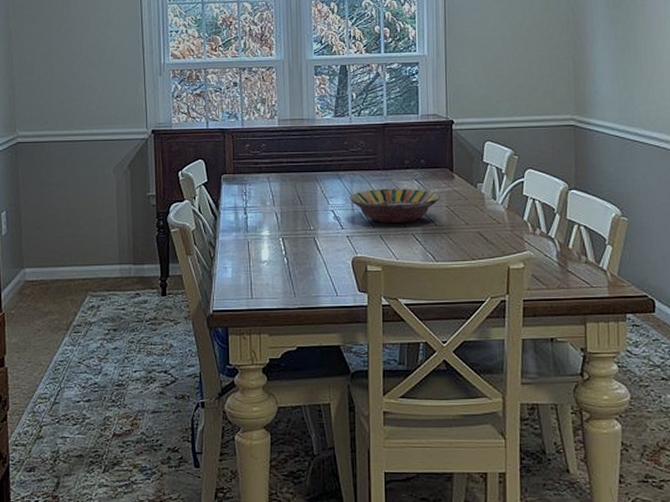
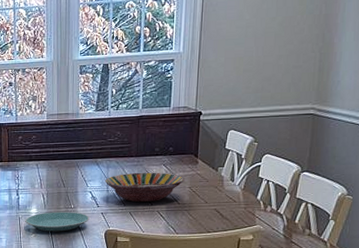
plate: none [255,234,333,259] -> present [25,212,90,232]

